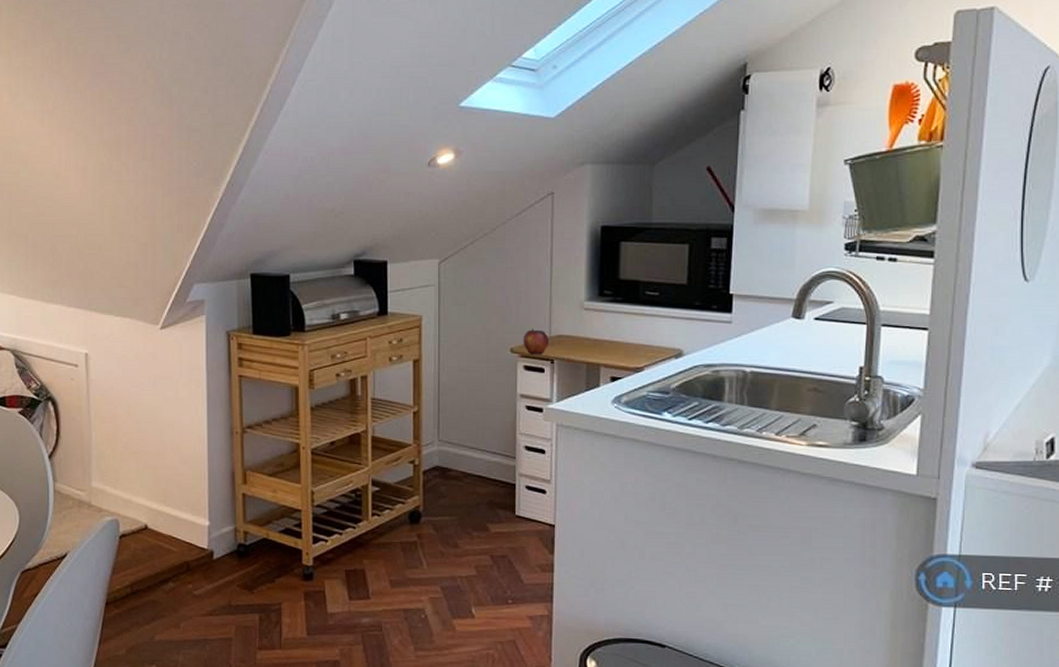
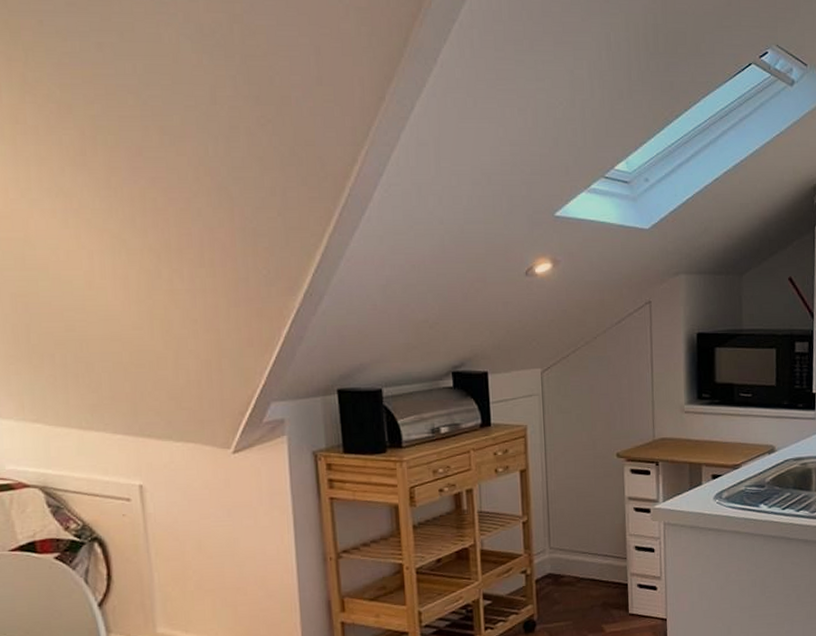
fruit: present [523,328,548,355] -> none [628,433,653,458]

